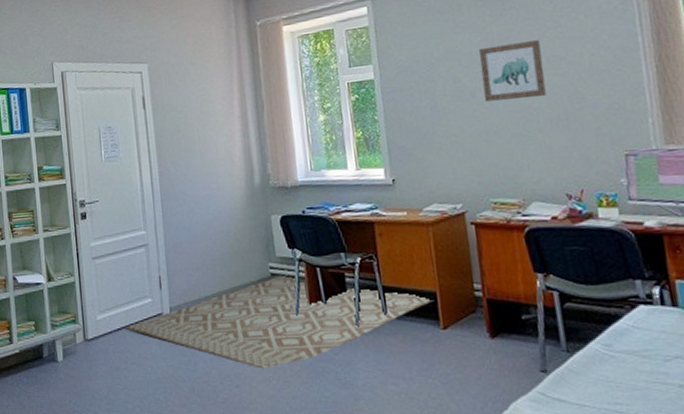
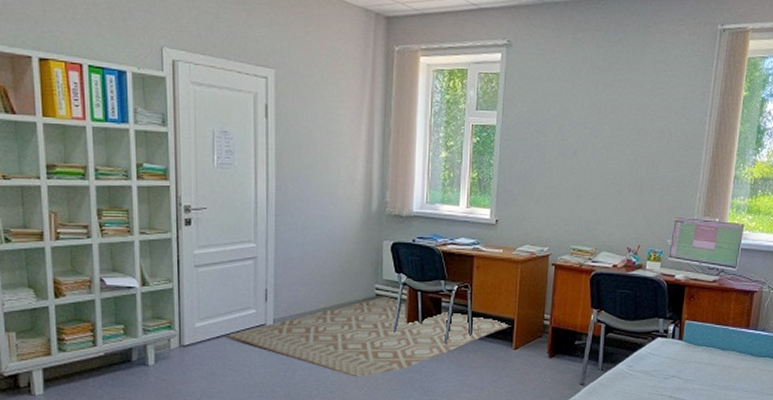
wall art: present [479,39,547,102] -> none [583,112,635,164]

